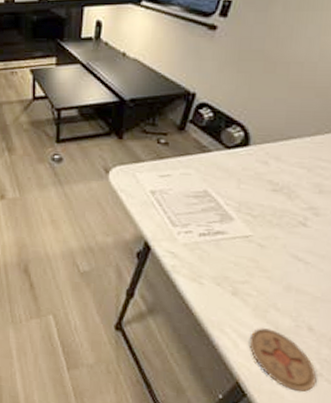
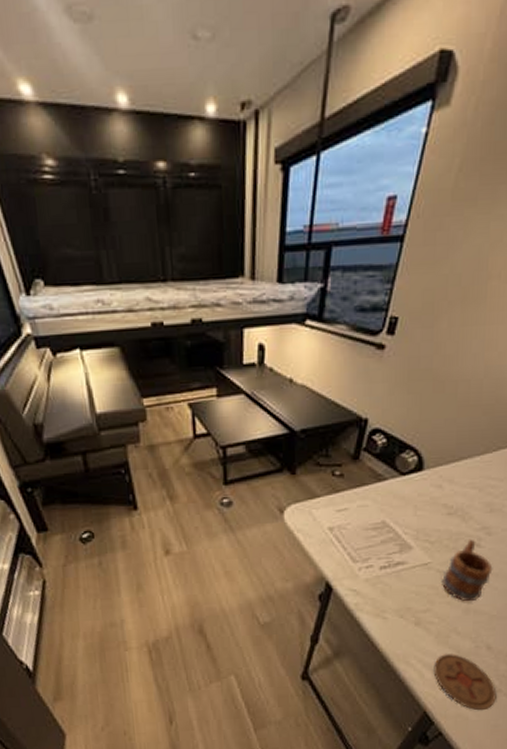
mug: none [263,217,319,280] -> present [442,539,493,602]

